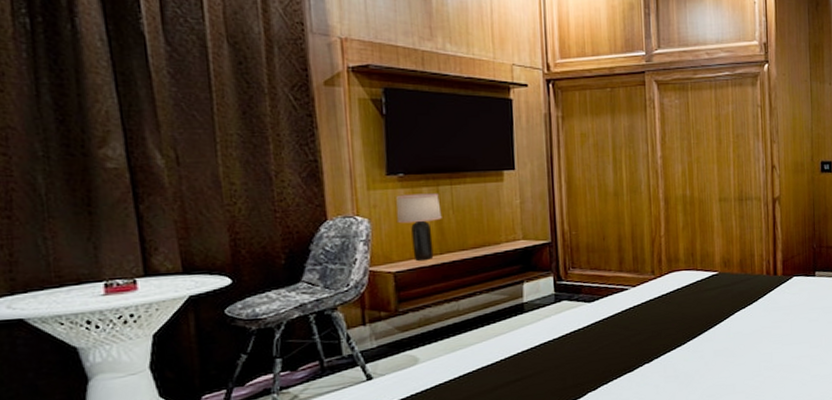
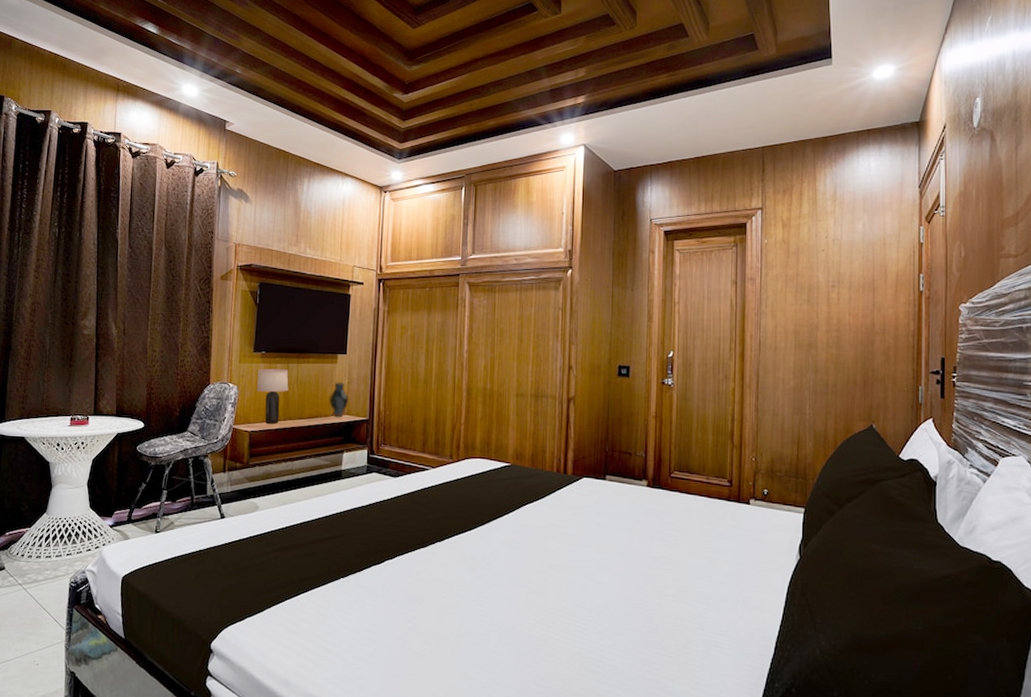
vase: none [499,203,524,244] -> present [330,383,349,417]

